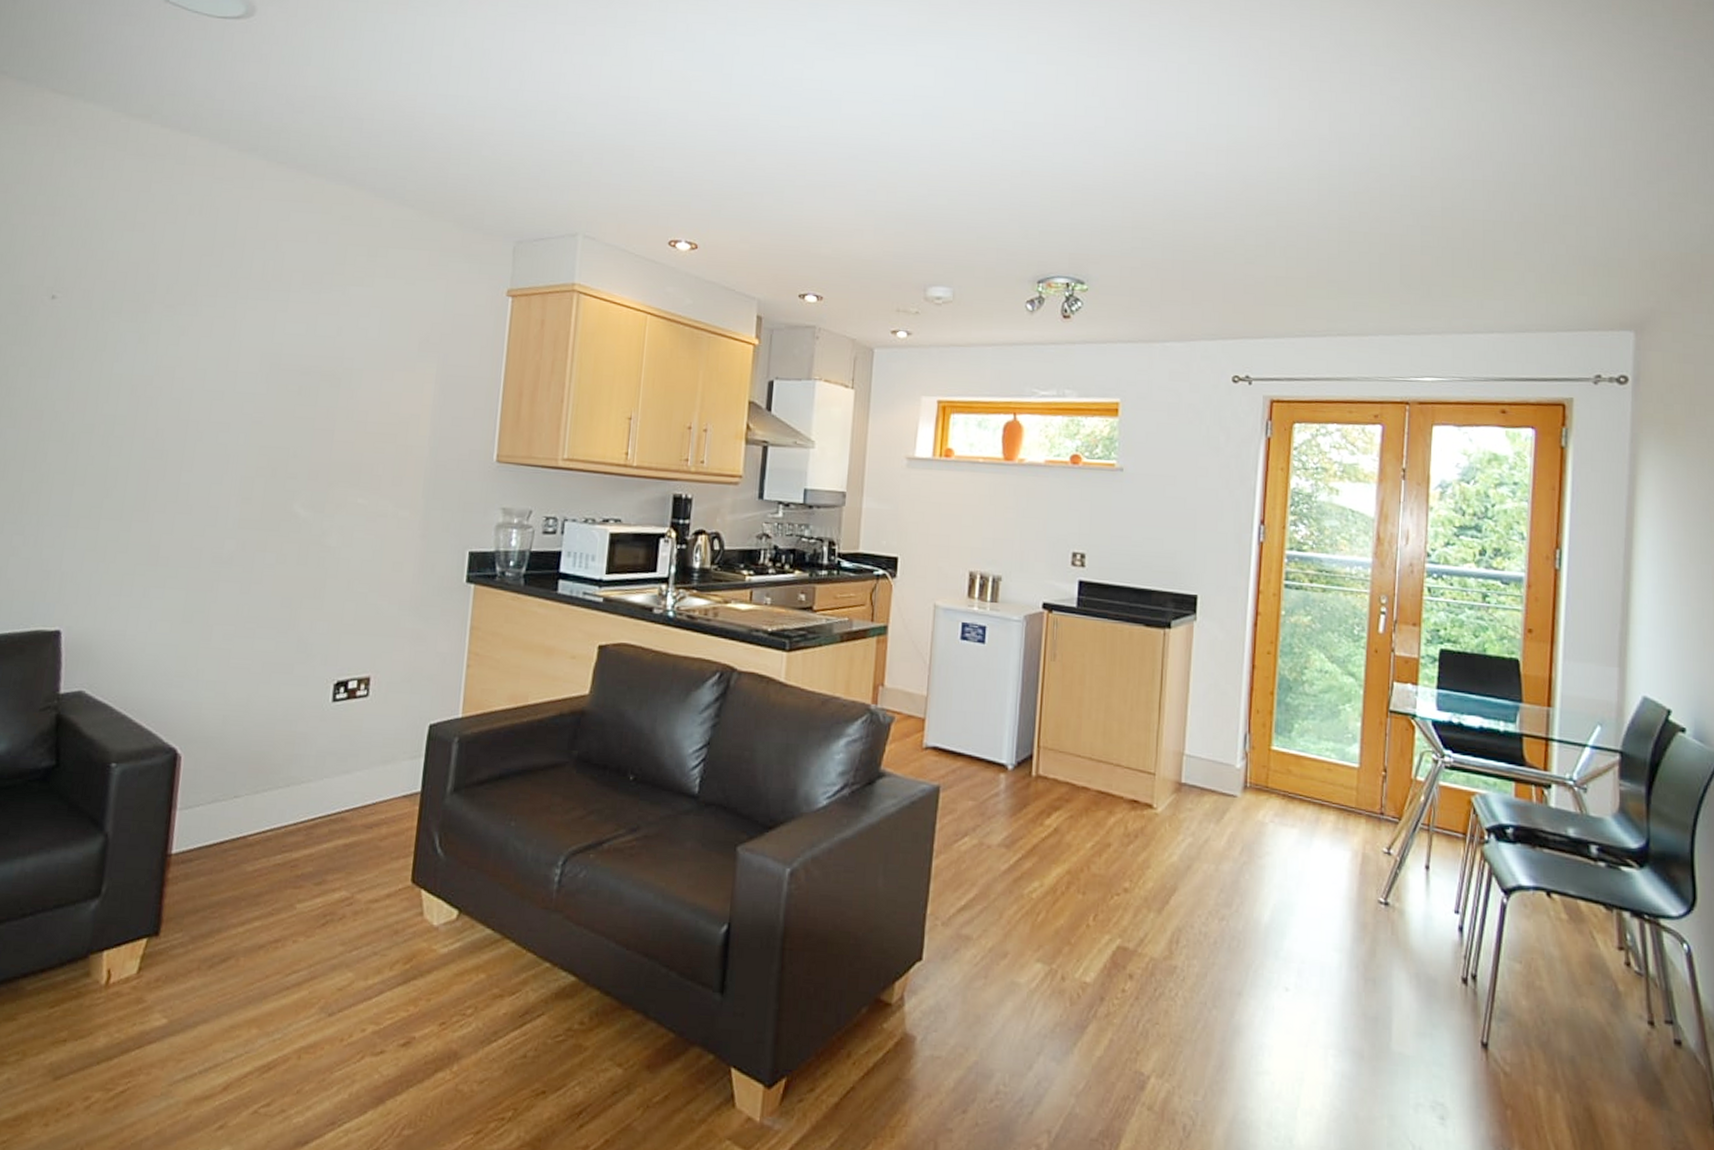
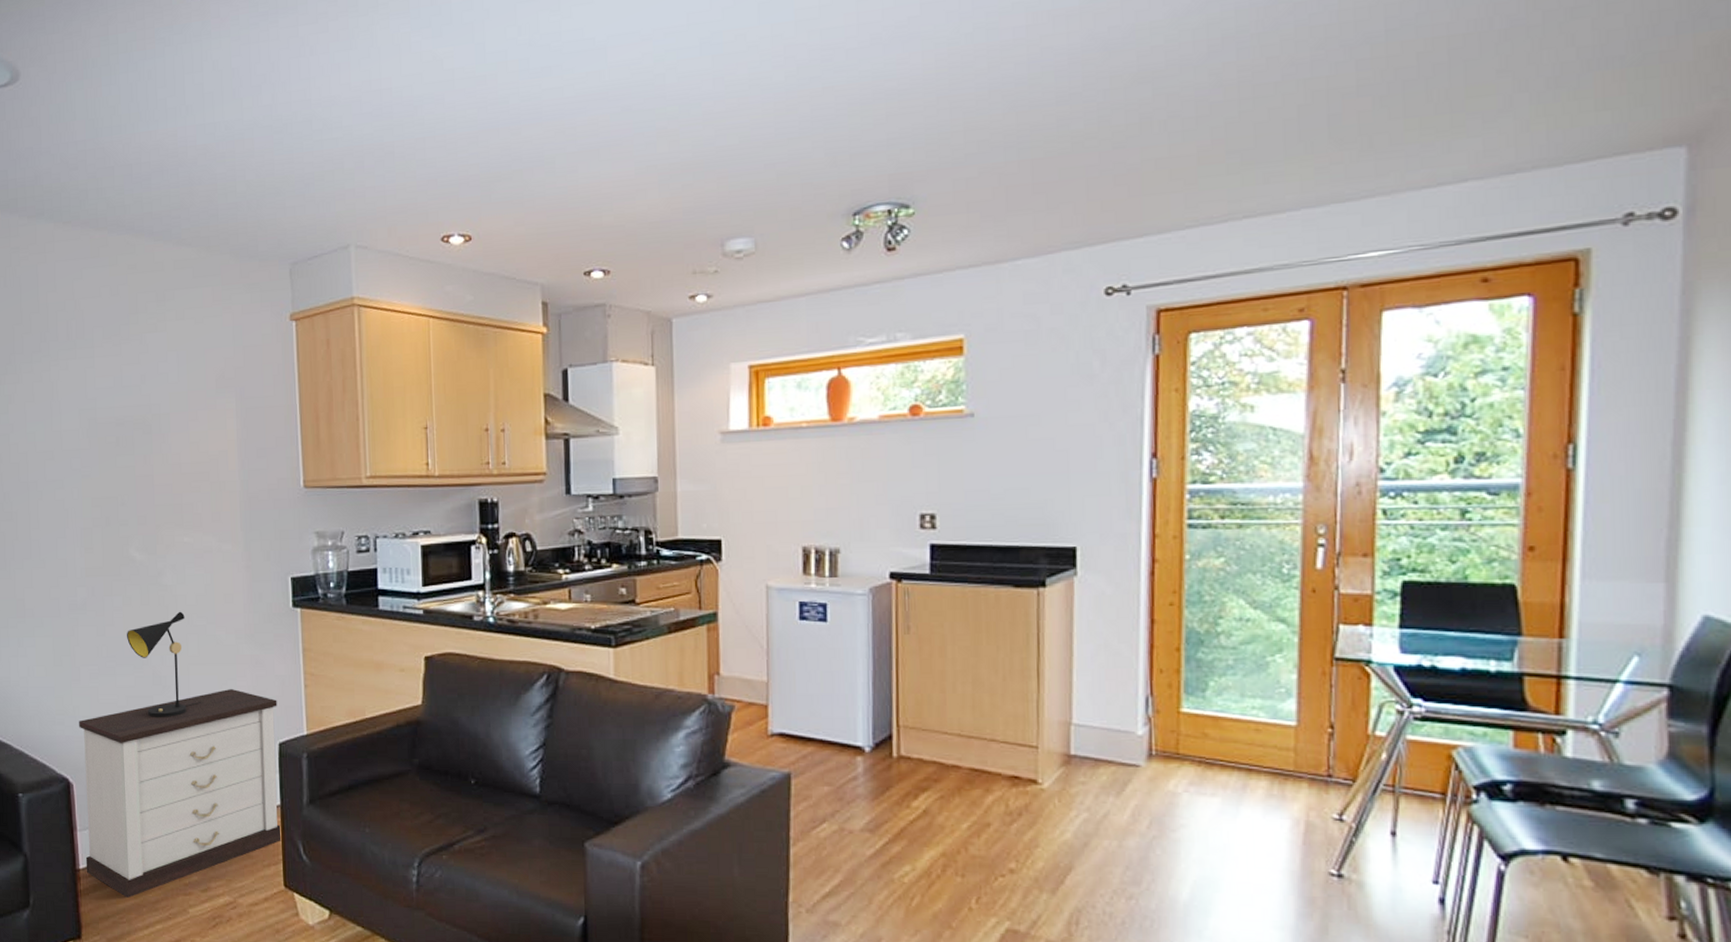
nightstand: none [179,663,434,889] -> present [79,689,282,898]
table lamp: none [274,575,351,689] -> present [127,611,203,718]

